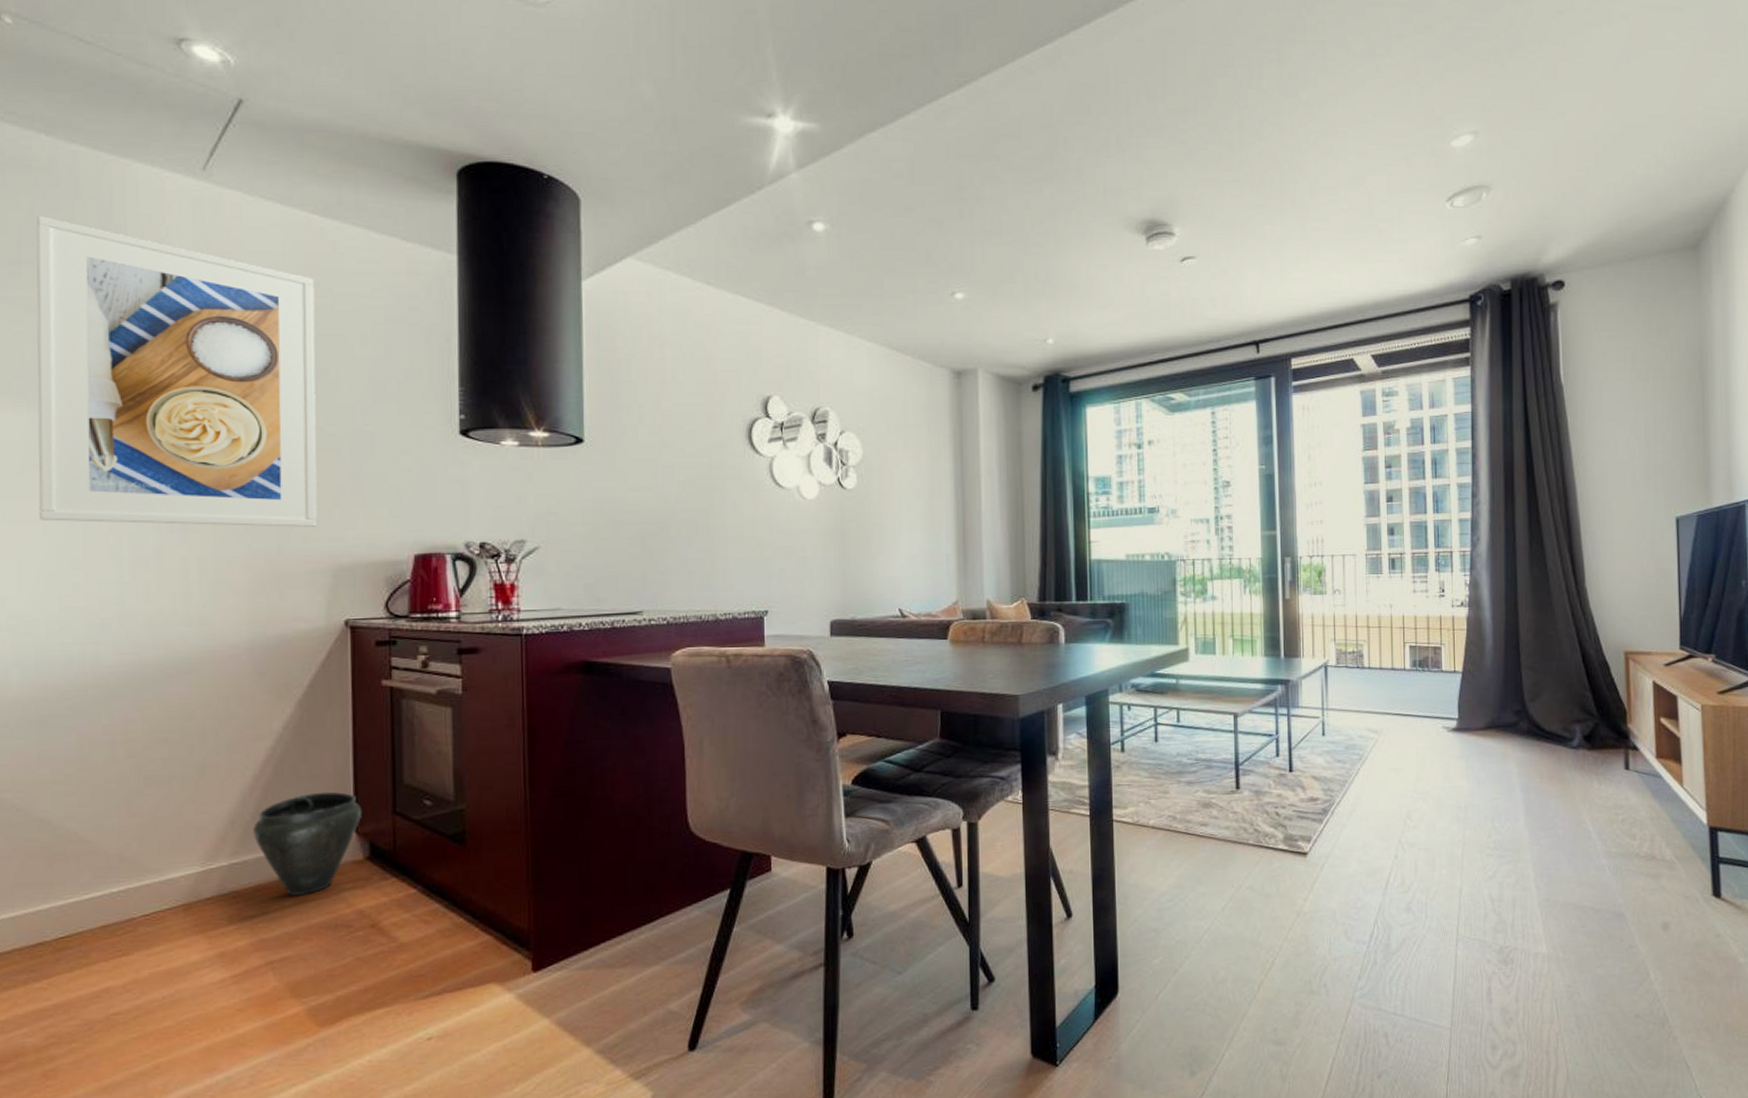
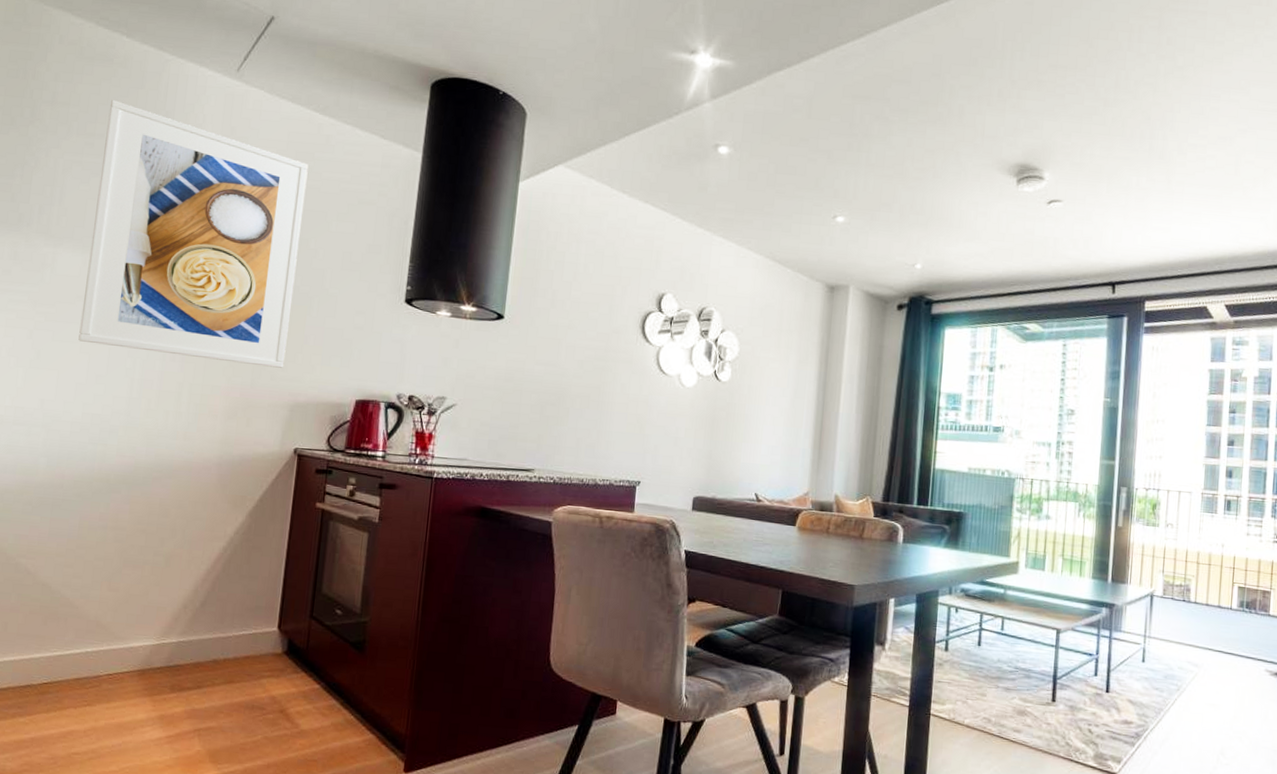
vase: present [252,792,361,896] -> none [199,591,286,677]

